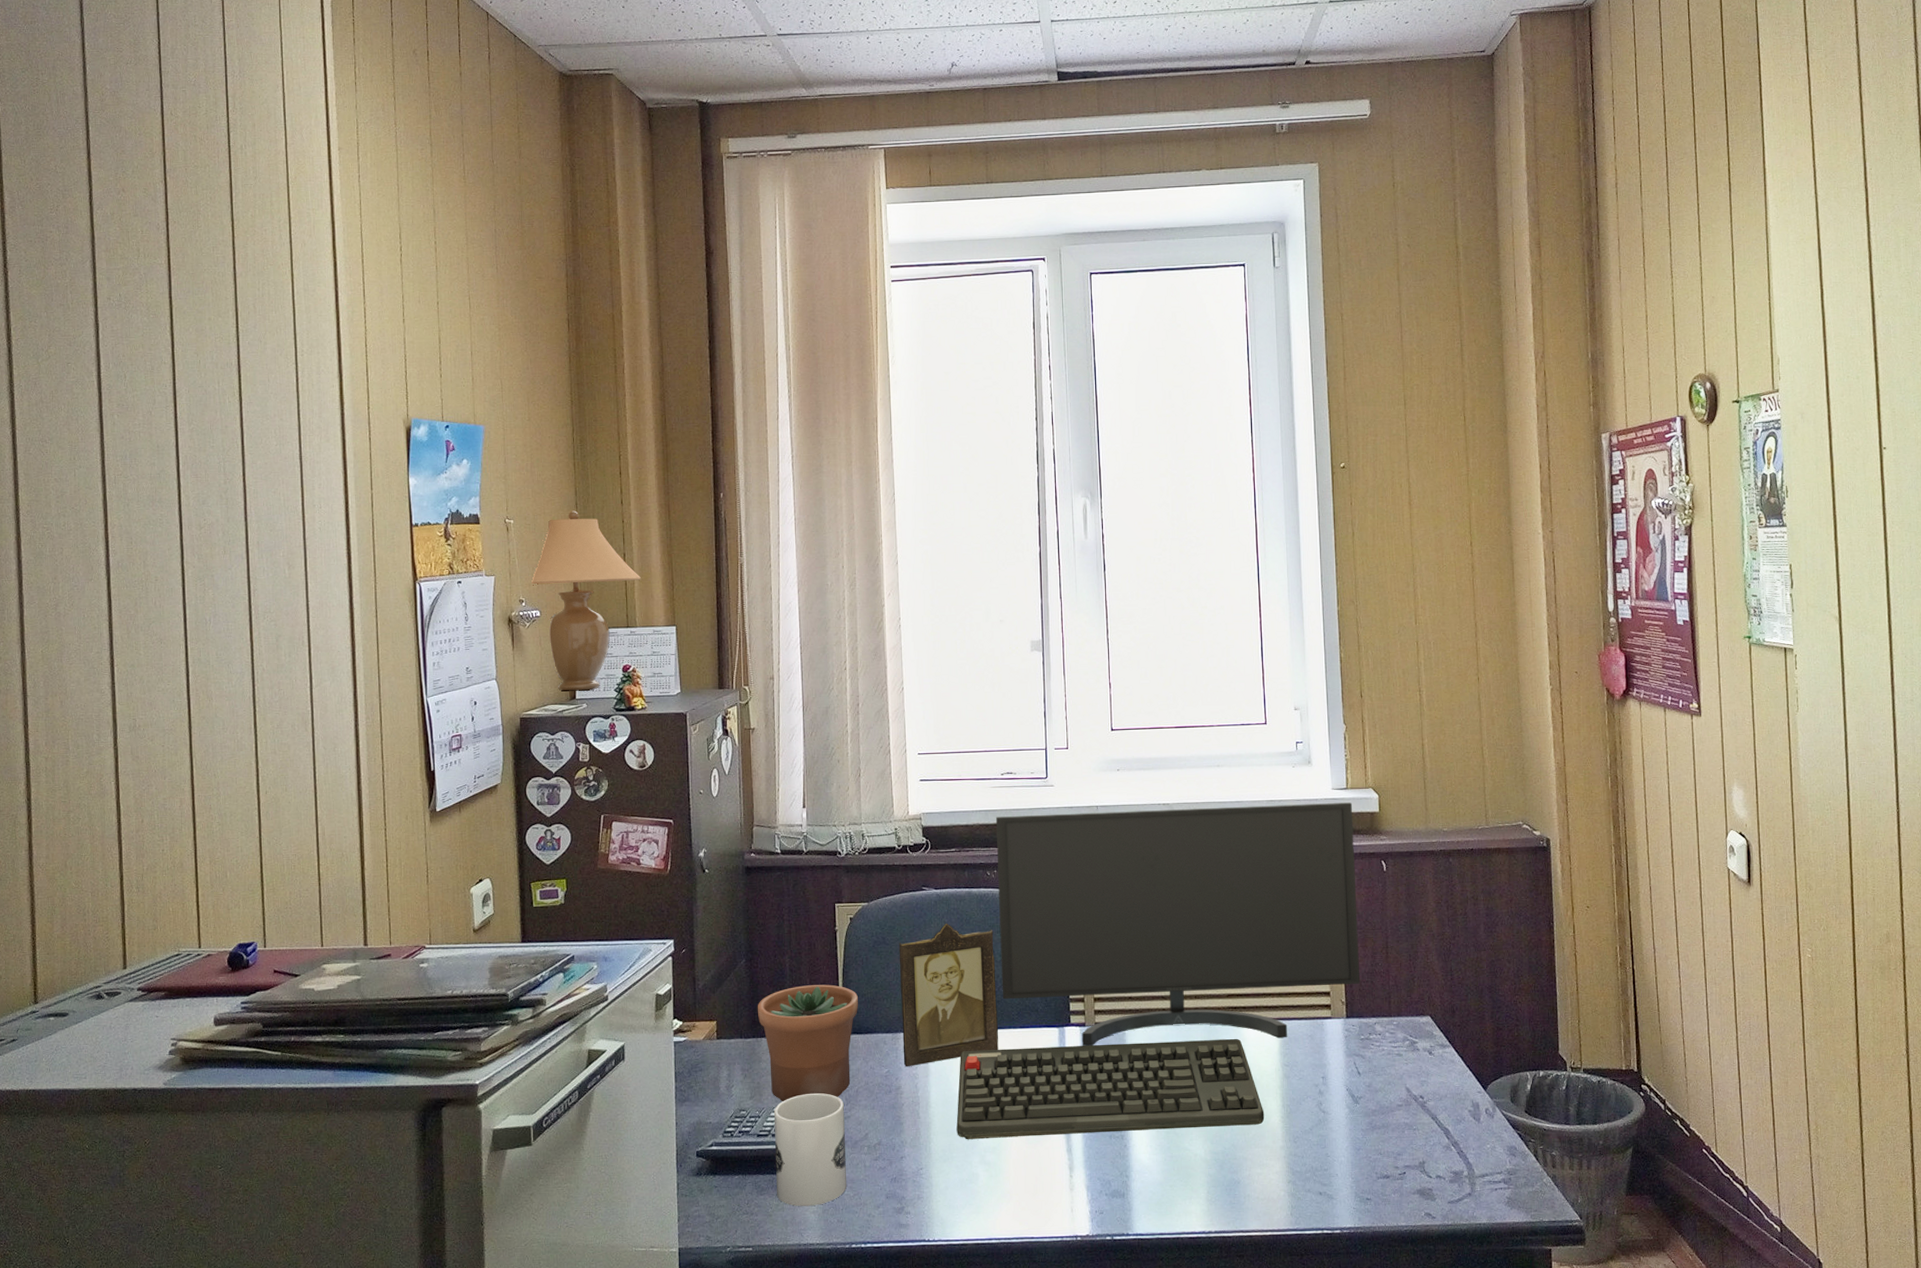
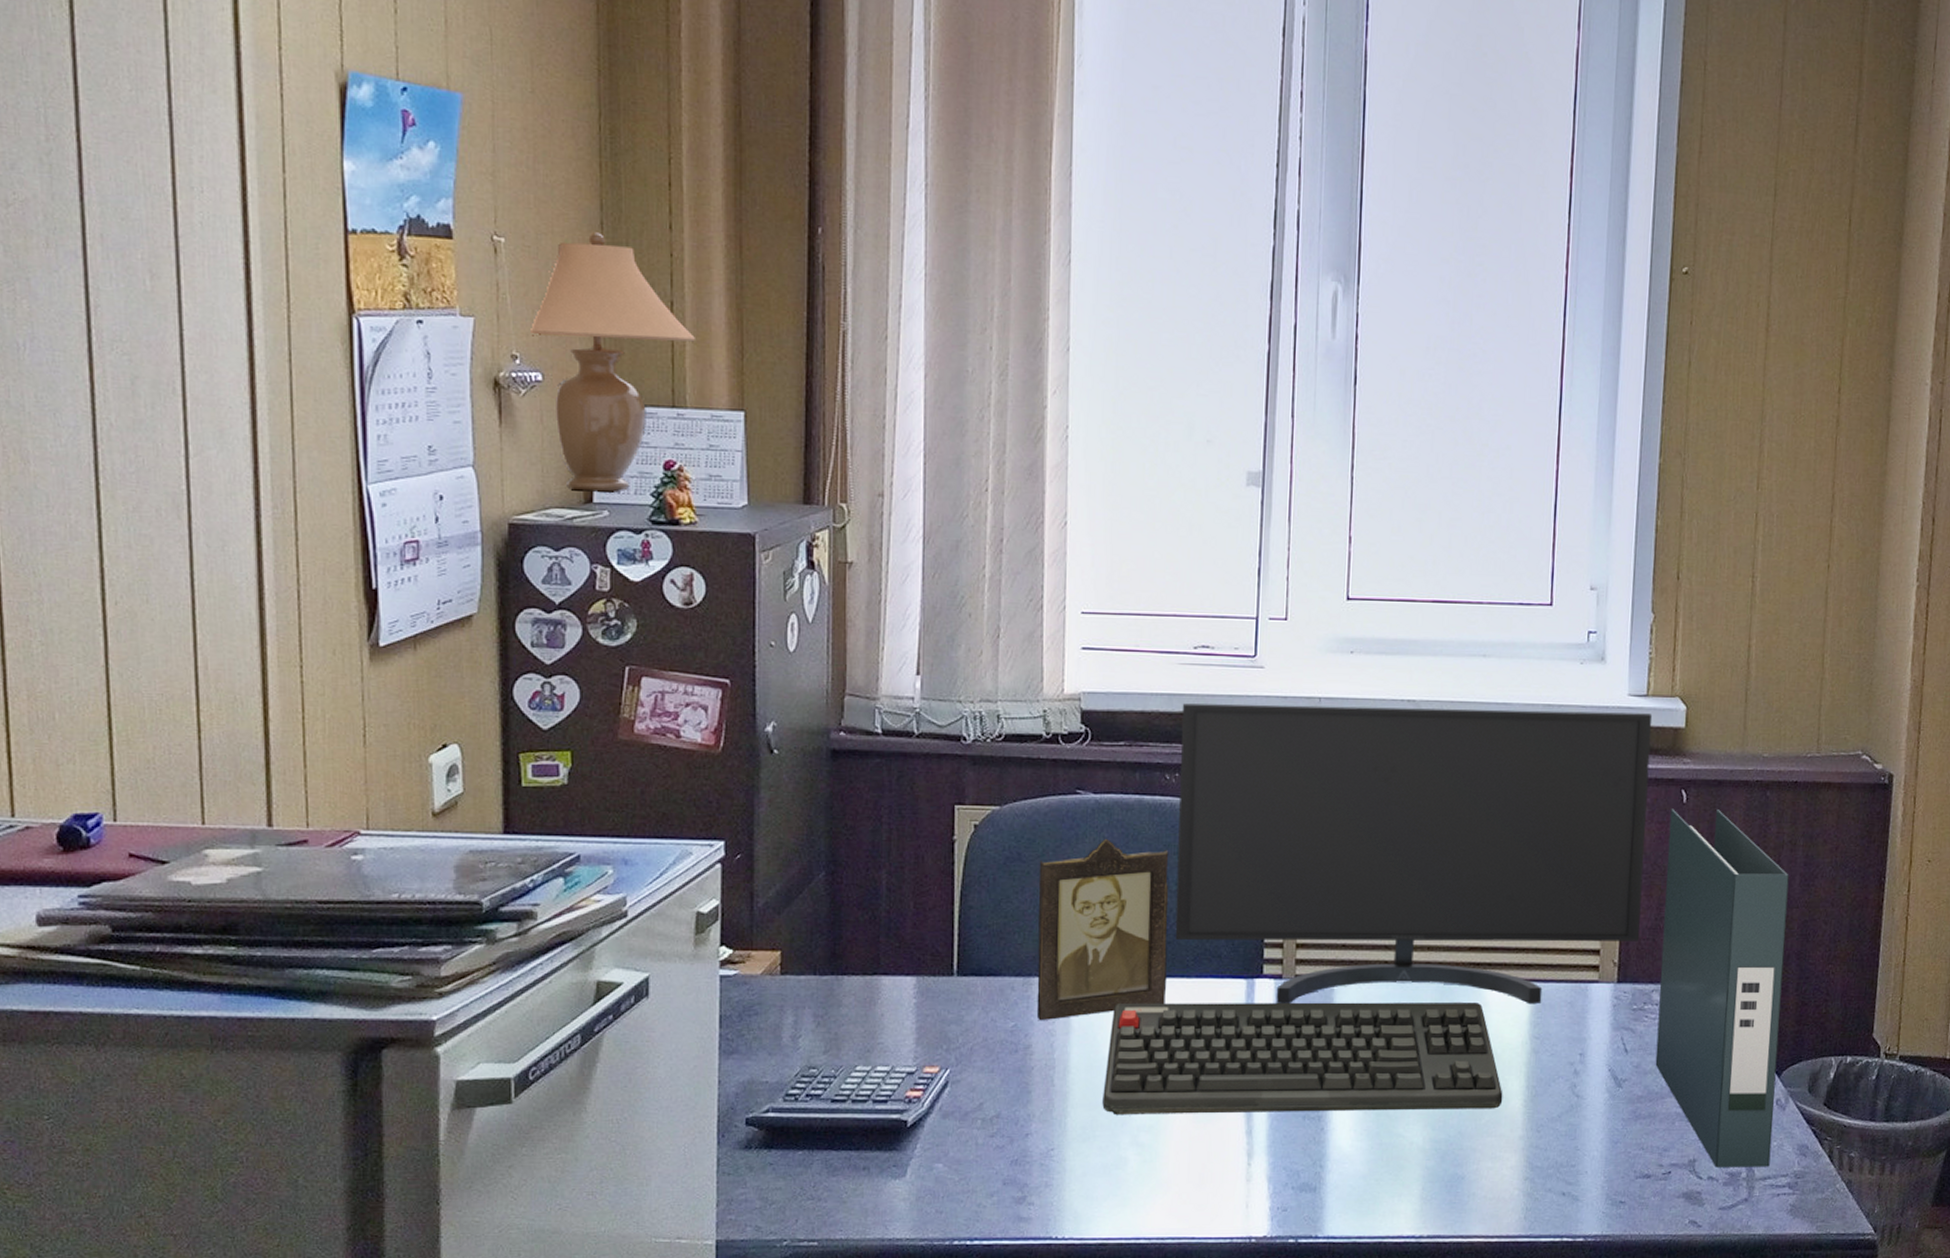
planter: present [757,984,858,1101] -> none [838,910,979,1058]
mug: present [774,1092,847,1207] -> none [855,1049,952,1193]
binder: none [1374,875,1486,1168] -> present [1655,809,1789,1168]

